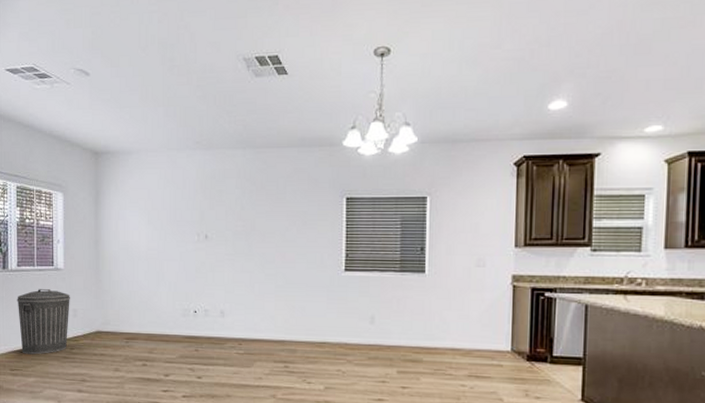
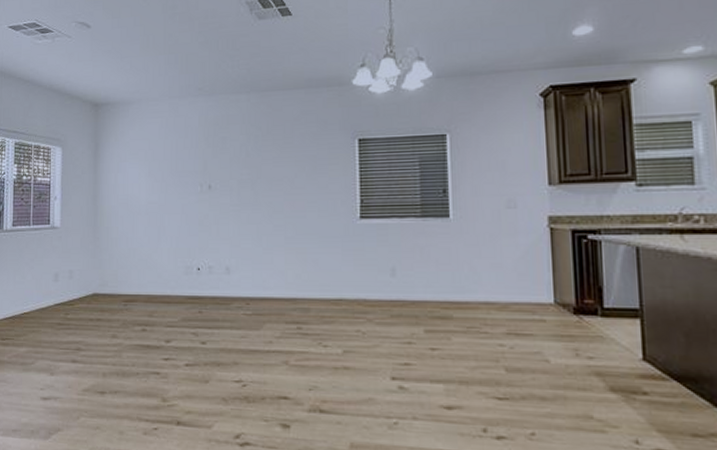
trash can: present [17,289,71,355] -> none [11,250,67,322]

